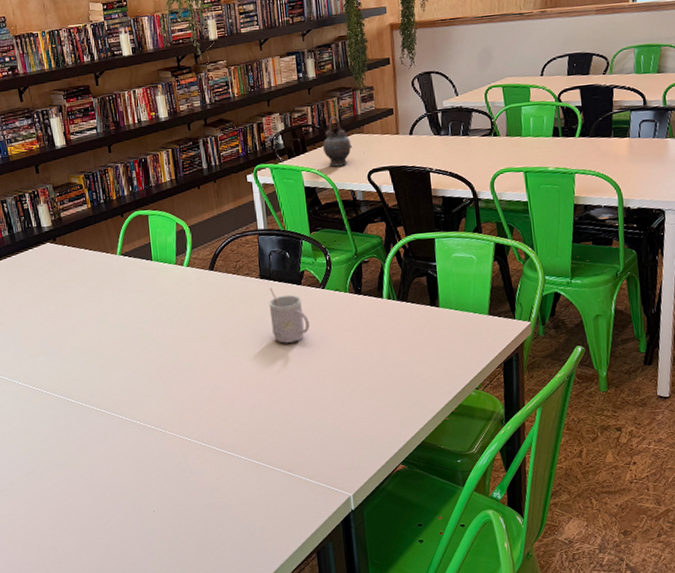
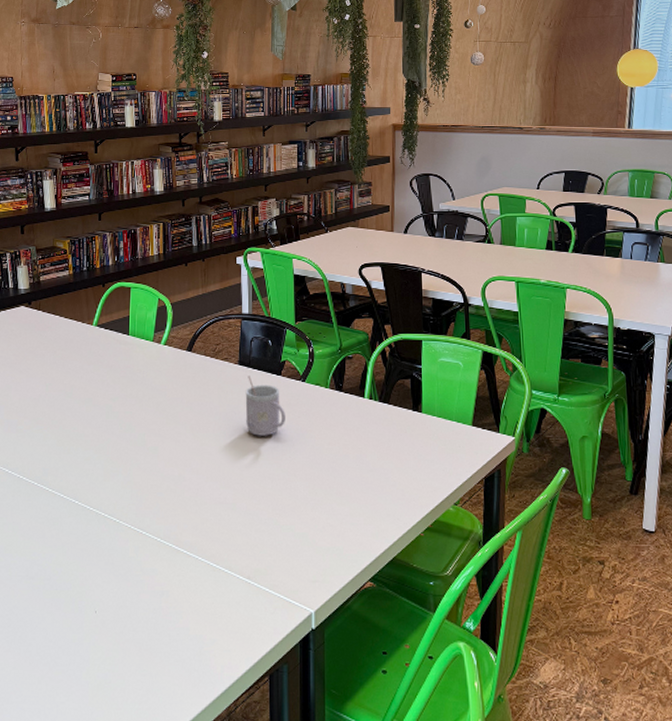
teapot: present [322,116,353,167] -> none [316,207,346,257]

